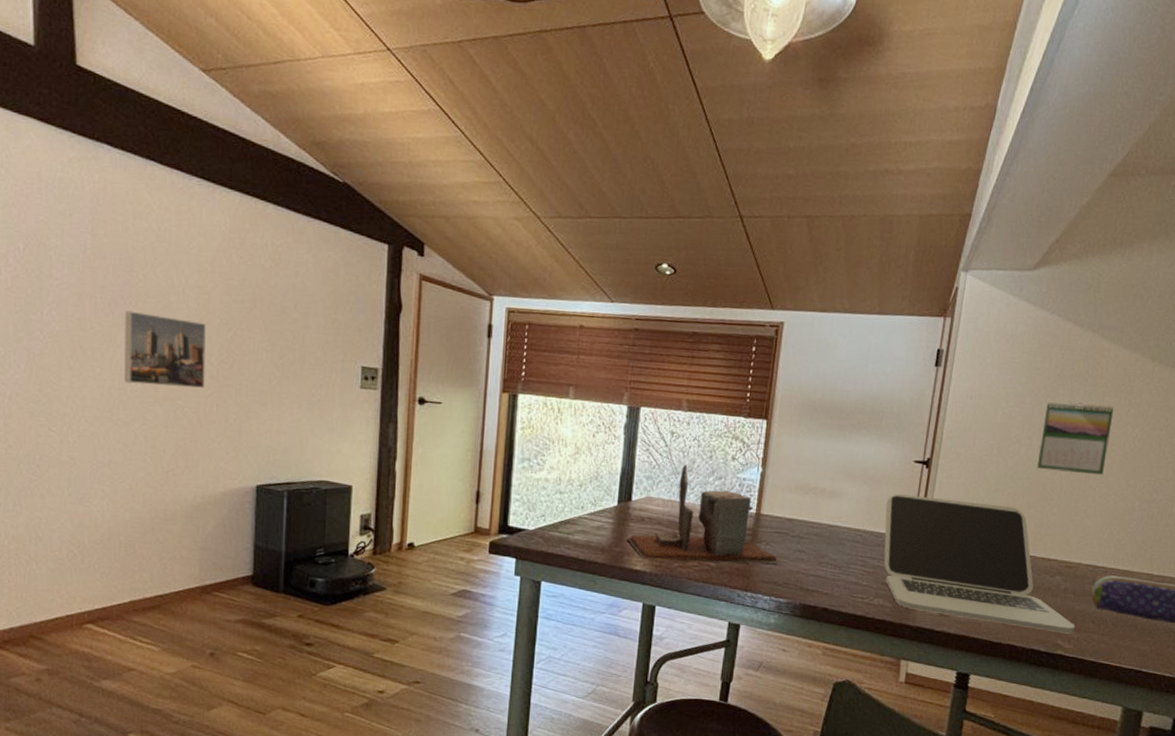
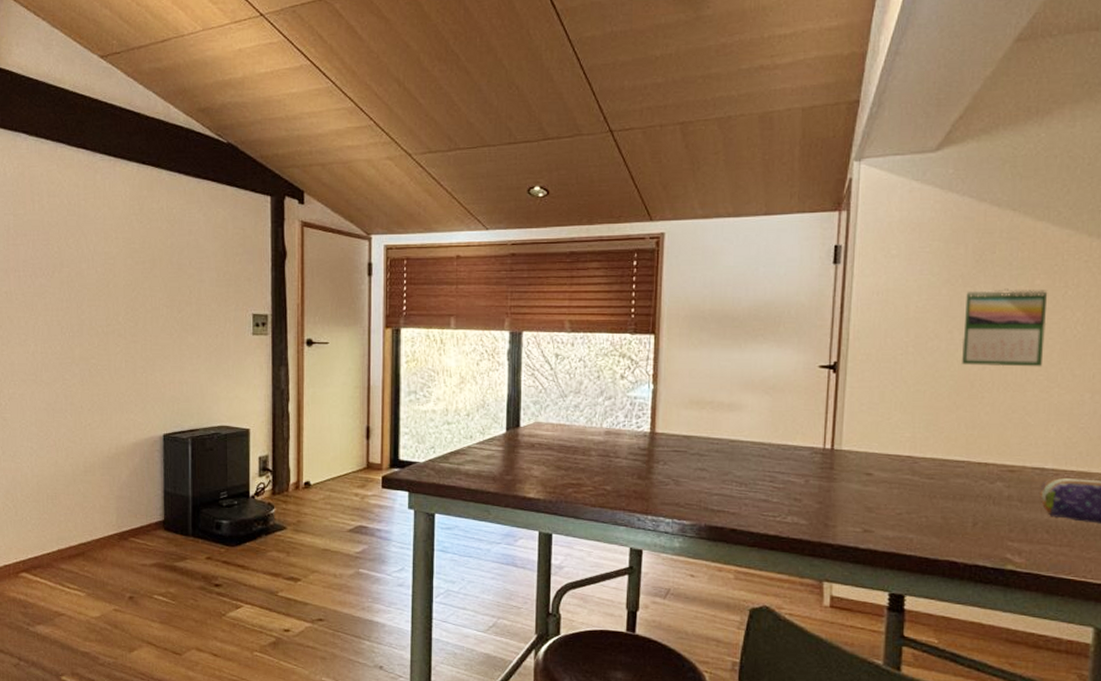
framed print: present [124,310,206,388] -> none [44,280,114,347]
desk organizer: present [627,464,778,564] -> none [518,386,677,487]
laptop: present [883,493,1076,634] -> none [791,402,1027,546]

